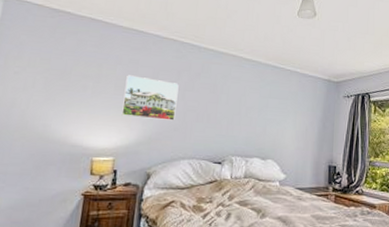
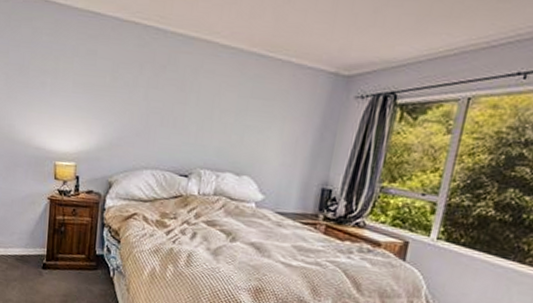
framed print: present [121,75,179,121] -> none [81,69,141,125]

